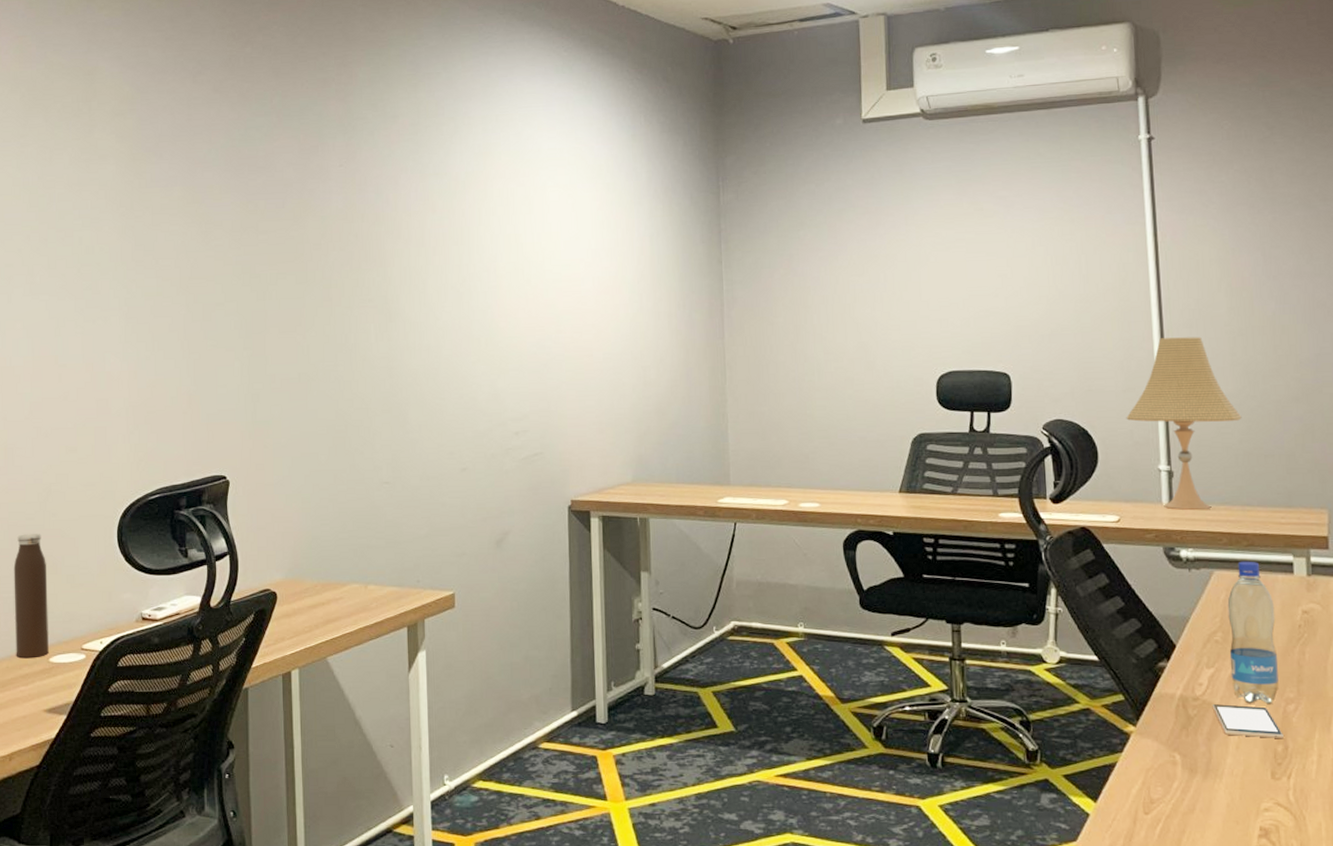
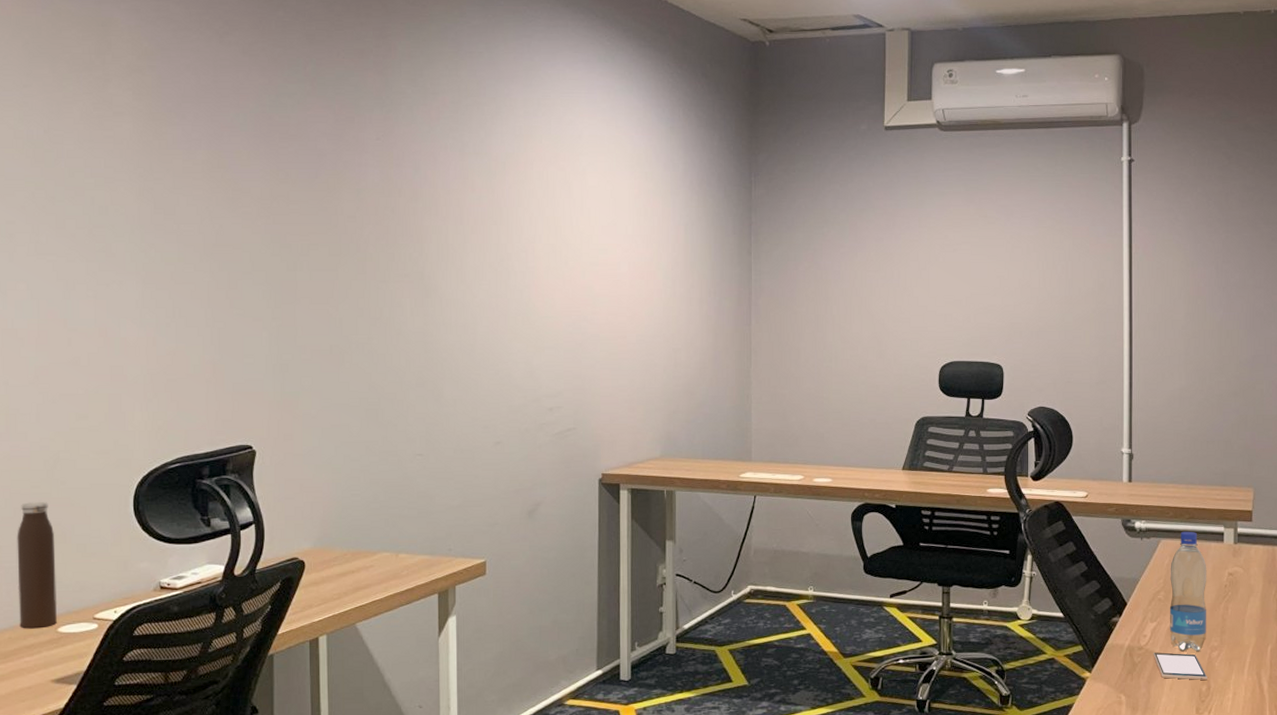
desk lamp: present [1126,337,1242,511] -> none [1097,338,1191,488]

